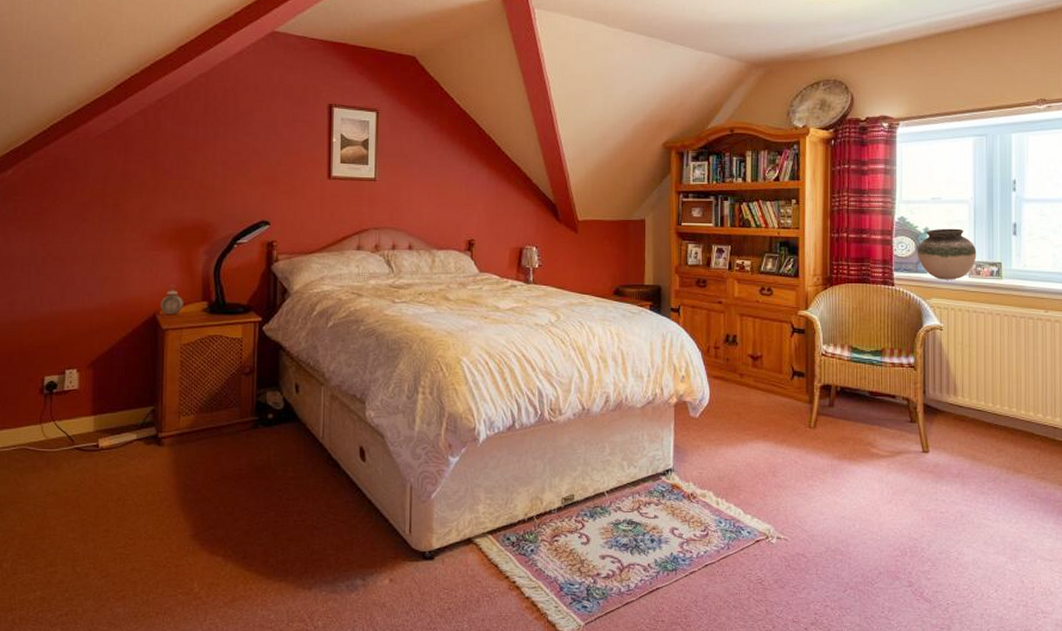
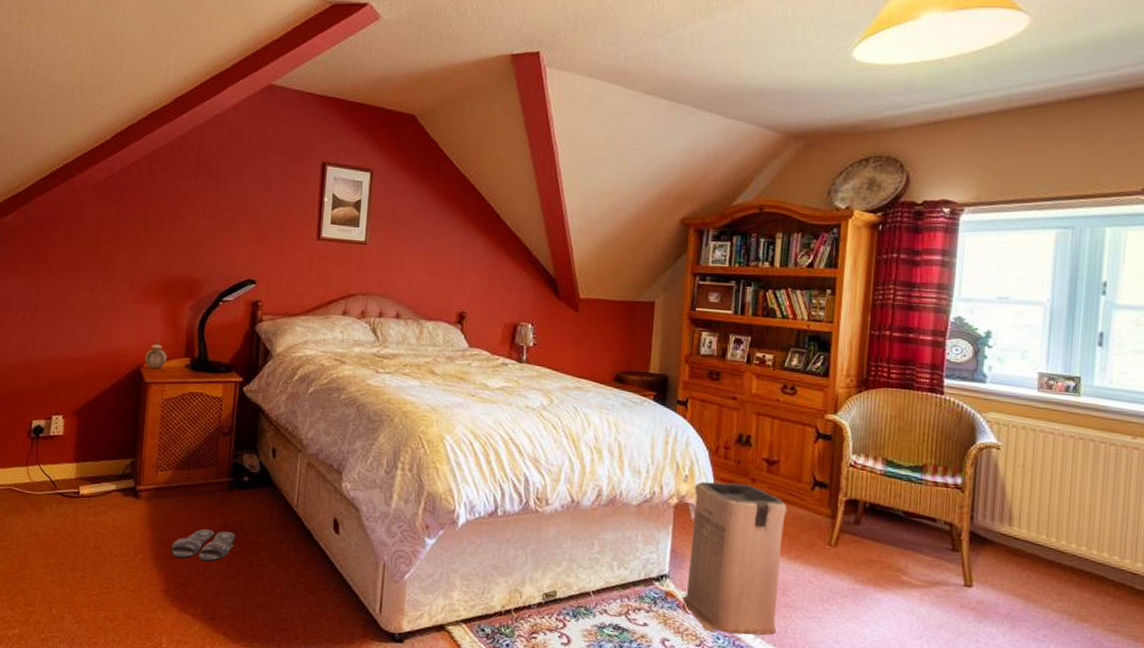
slippers: none [197,469,263,502] -> present [171,528,235,562]
laundry basket: none [687,379,772,518] -> present [683,481,788,635]
vase: present [918,228,977,280] -> none [975,332,1050,393]

